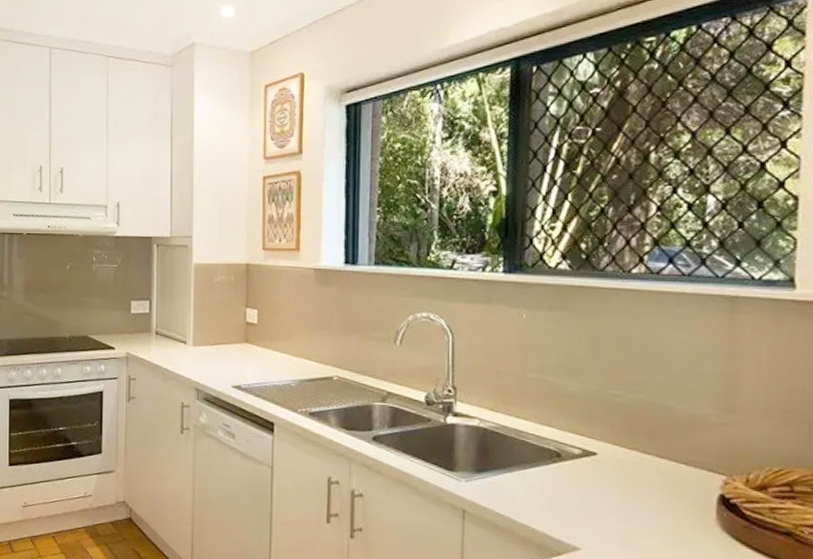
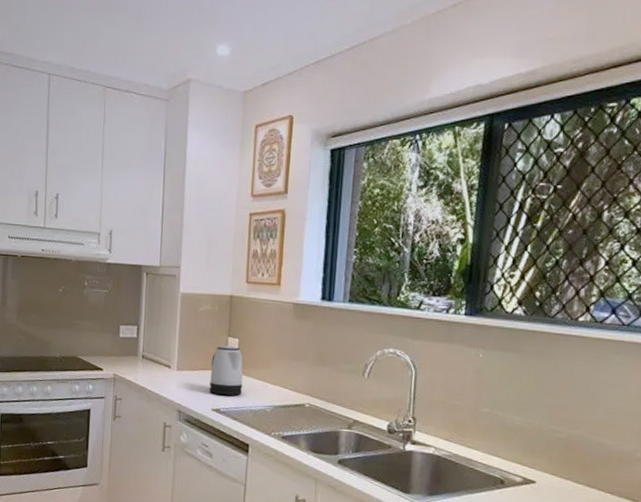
kettle: none [229,317,264,371] -> present [209,345,243,396]

